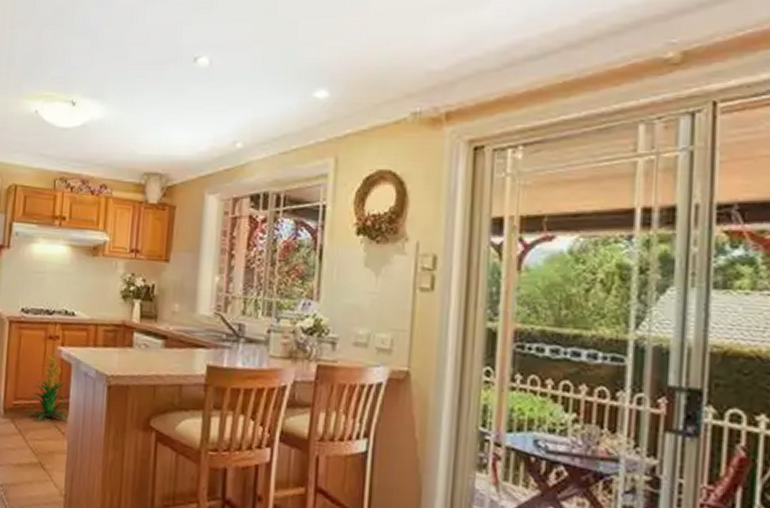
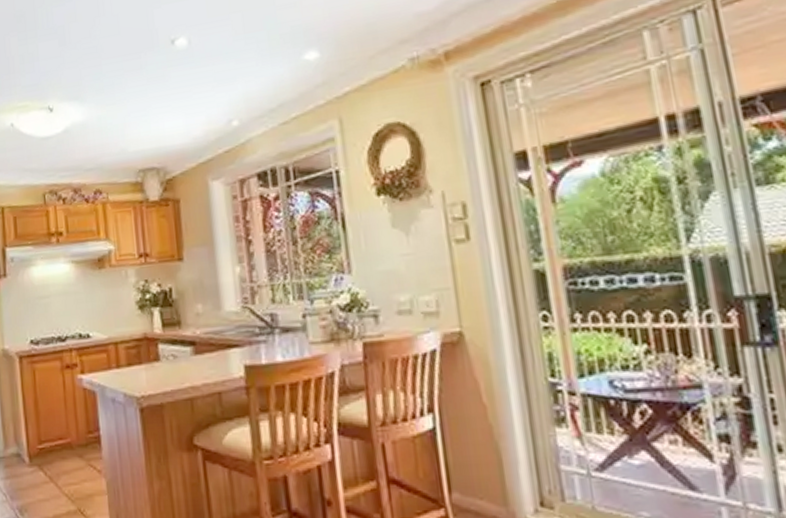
indoor plant: present [26,351,69,420] -> none [54,382,102,461]

